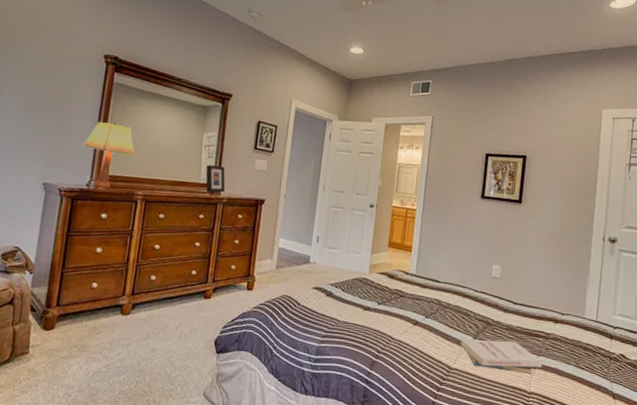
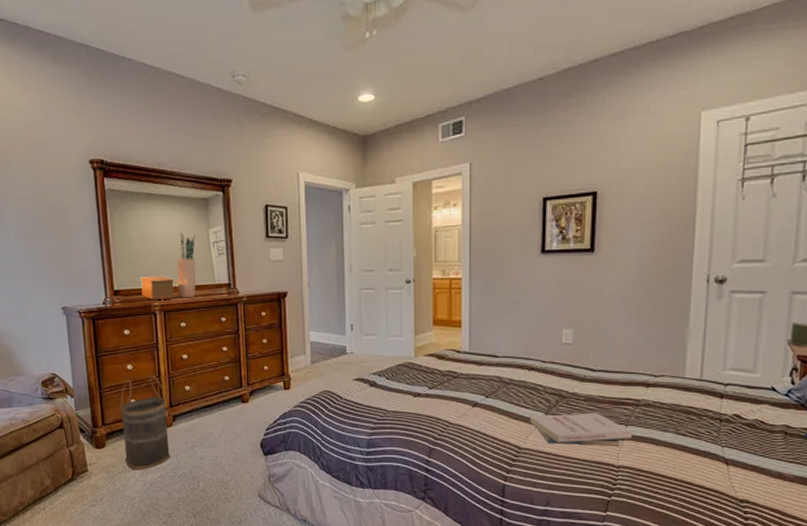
basket: none [71,260,130,357] -> present [120,374,170,470]
table lamp: present [83,122,134,188] -> none [90,233,142,304]
jewelry box: none [126,166,162,193] -> present [140,276,175,302]
vase: none [163,131,191,193] -> present [177,231,196,299]
picture frame: present [206,165,226,193] -> none [219,262,243,292]

